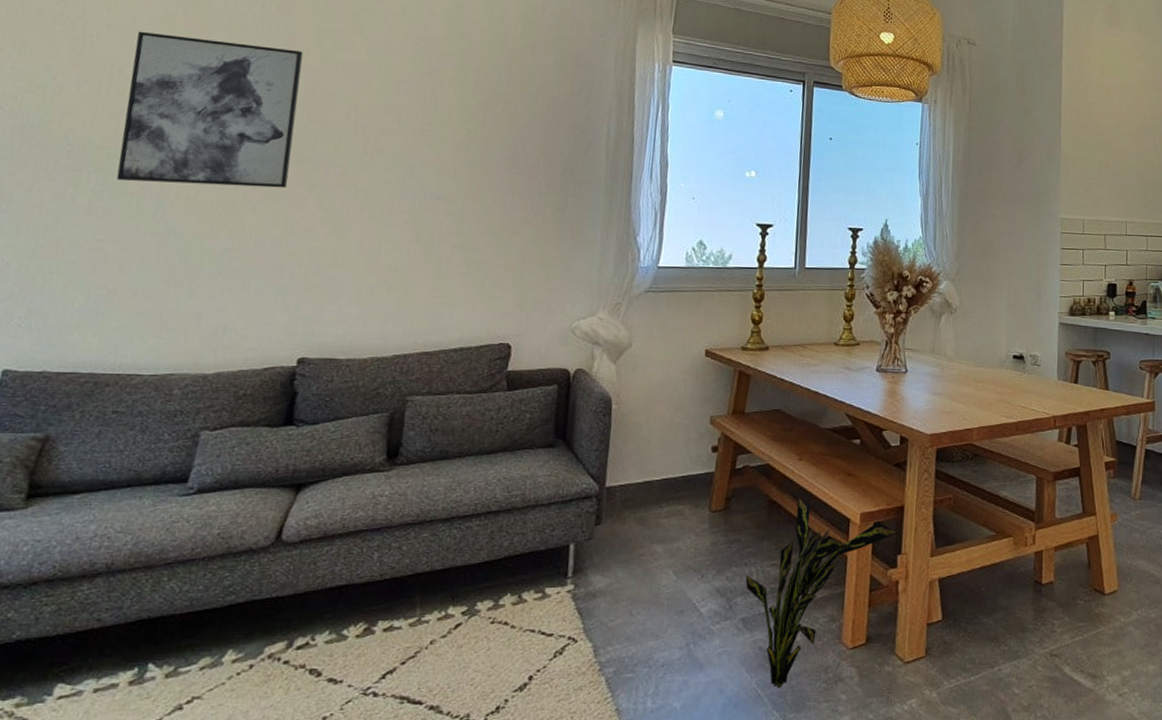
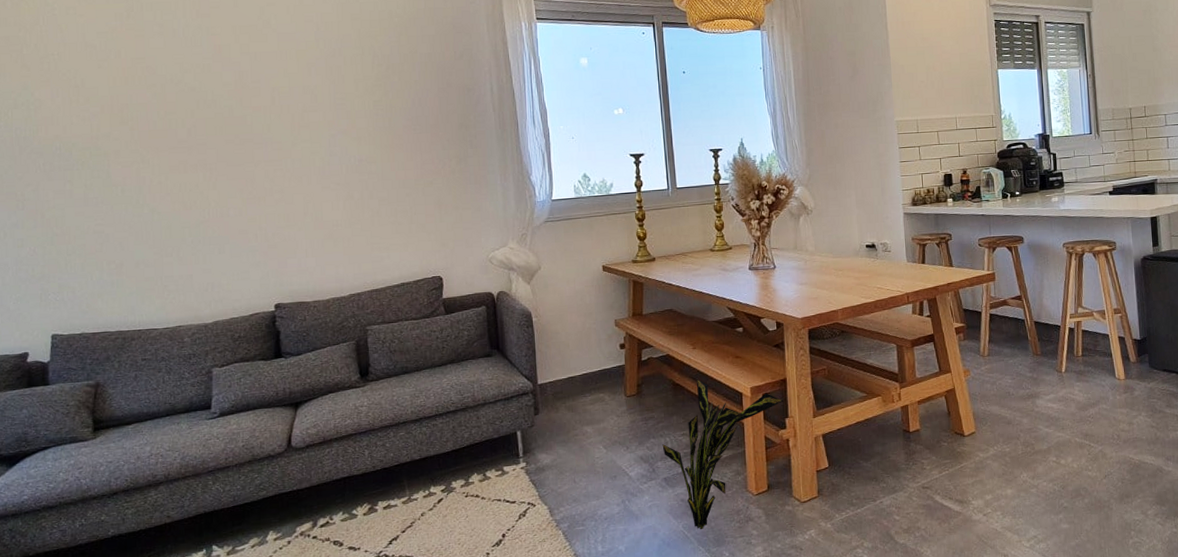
wall art: present [116,31,303,188] -> none [90,46,237,174]

